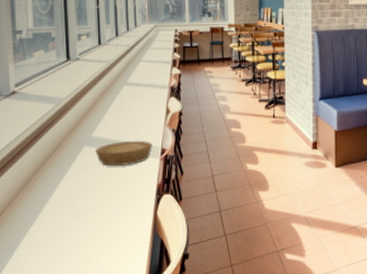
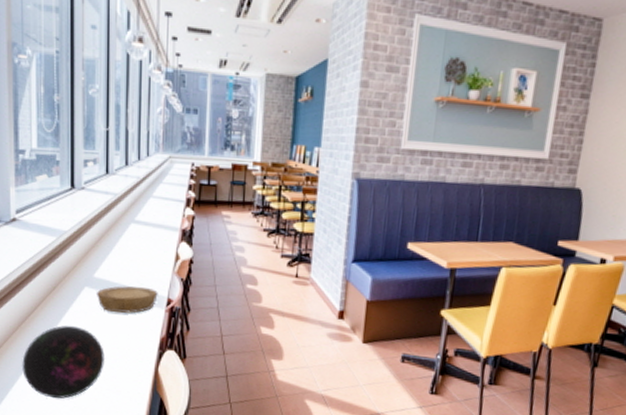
decorative orb: none [26,183,107,254] -> present [22,325,106,399]

